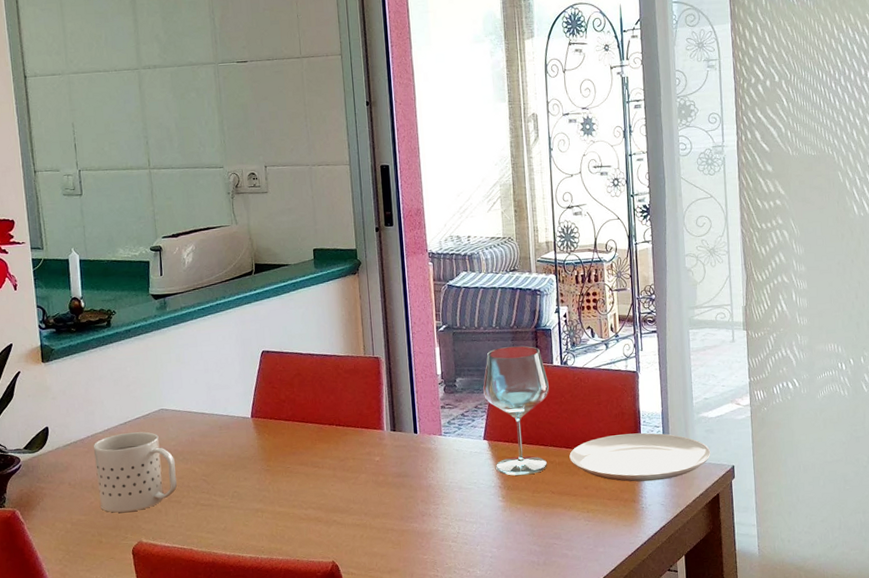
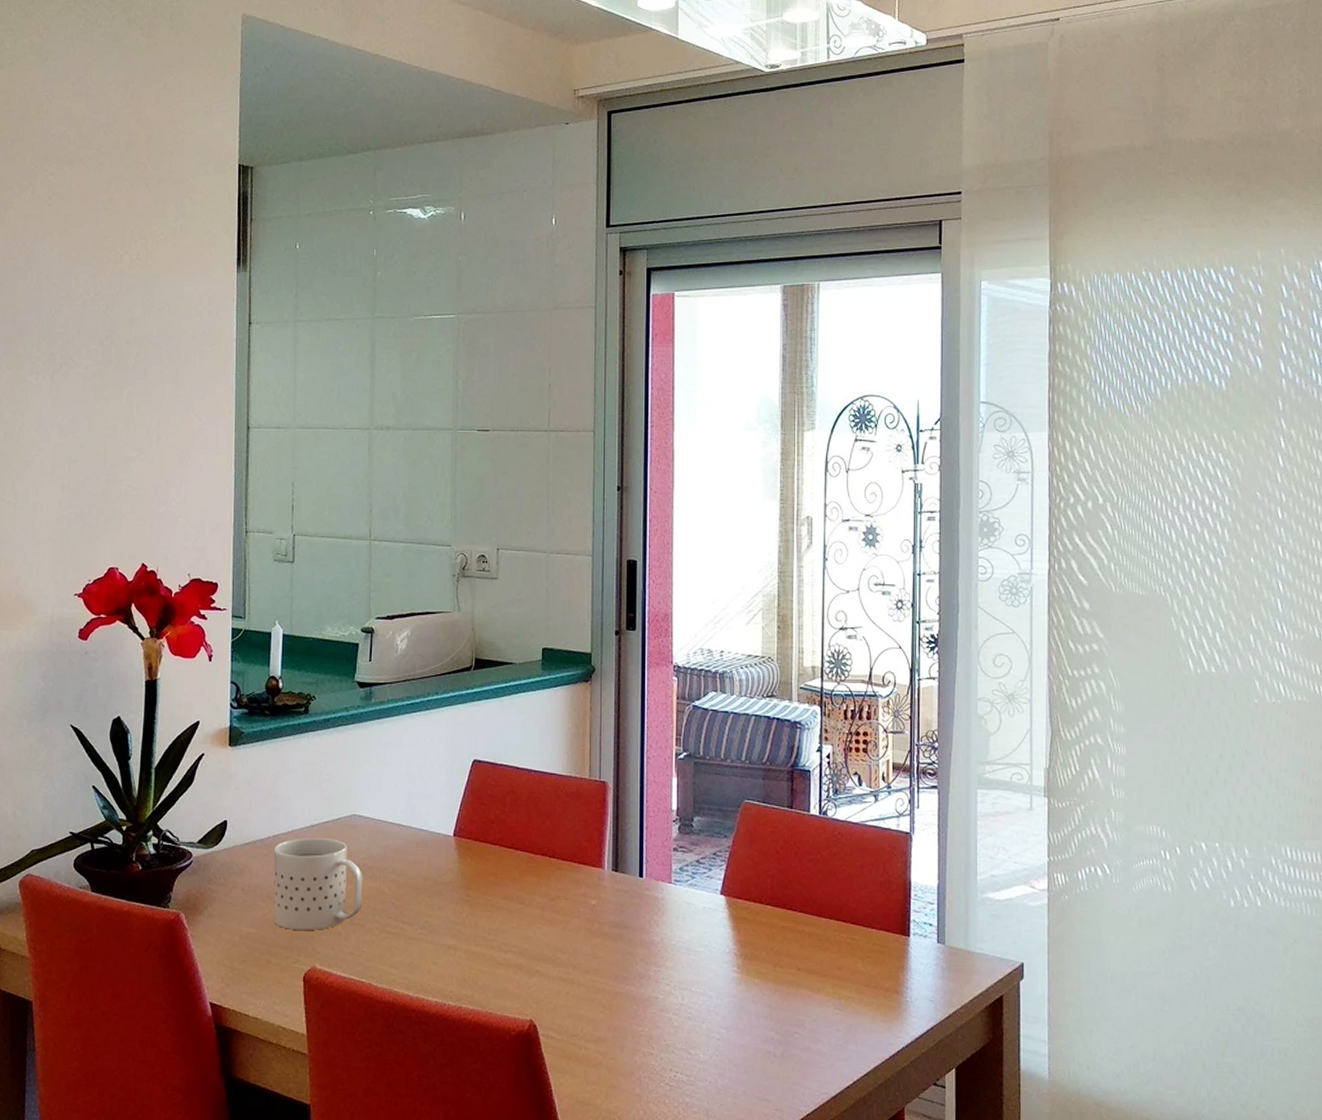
wine glass: present [482,345,550,476] -> none [724,786,804,944]
plate: present [569,433,711,482] -> none [822,907,996,970]

